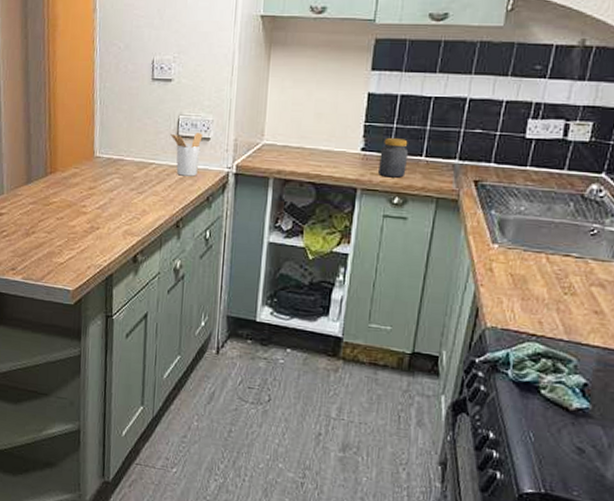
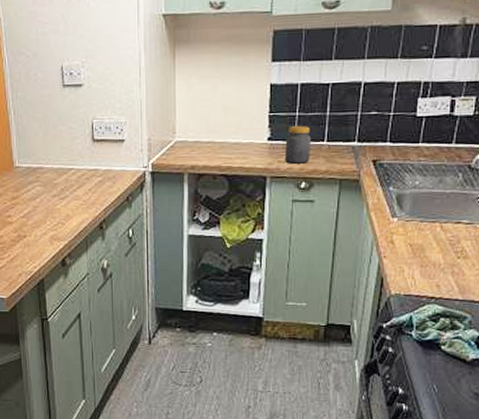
utensil holder: present [170,132,203,177] -> none [86,134,117,179]

